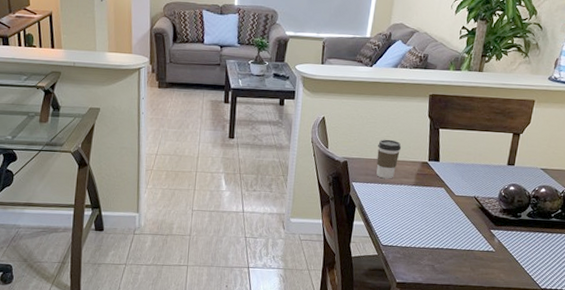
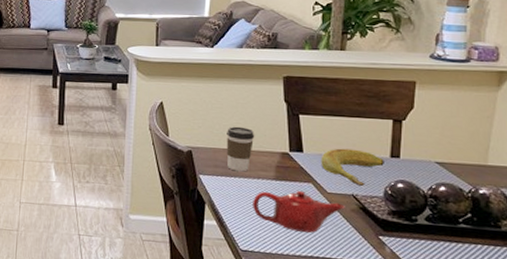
teapot: none [394,195,468,229] -> present [253,191,345,233]
banana: none [452,157,502,189] -> present [321,148,384,186]

